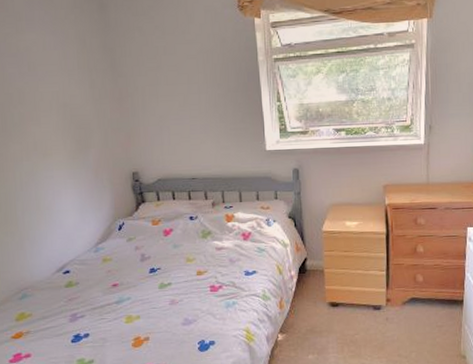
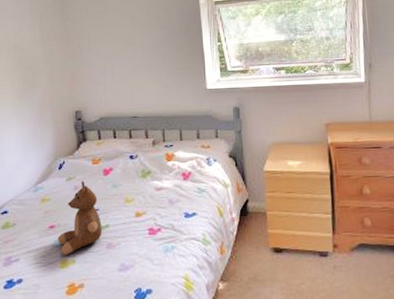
teddy bear: none [121,241,165,311] -> present [57,180,102,255]

